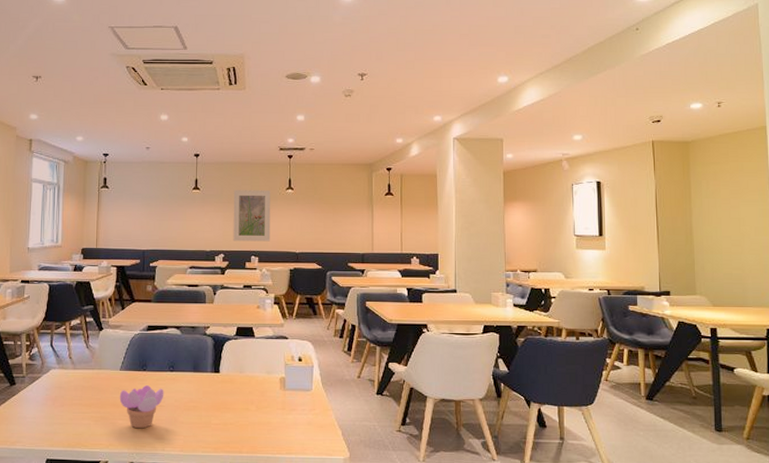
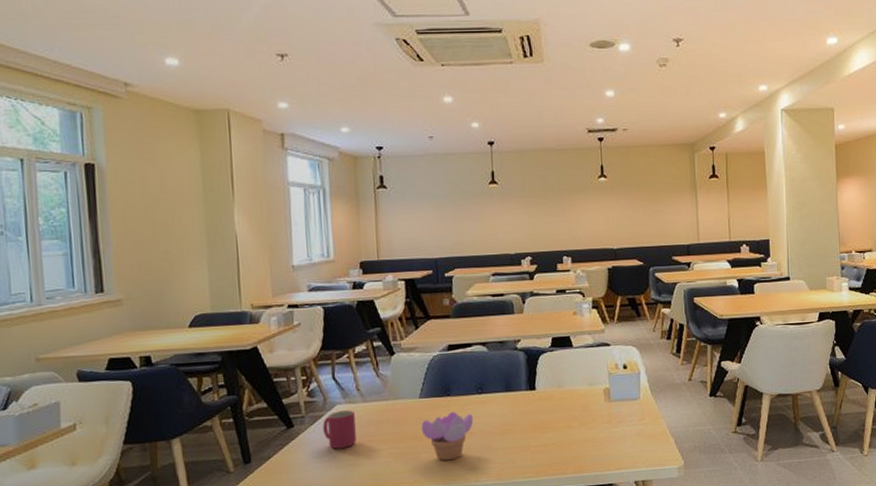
mug: none [39,375,66,408] -> present [323,410,357,449]
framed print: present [233,190,271,242] -> none [537,180,584,241]

